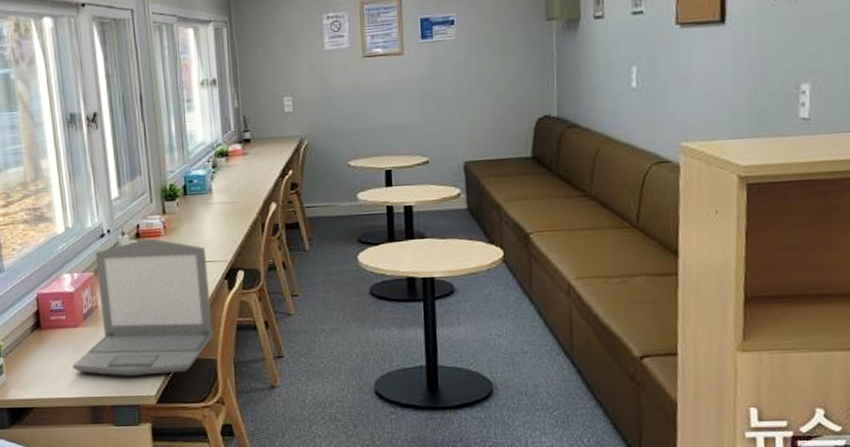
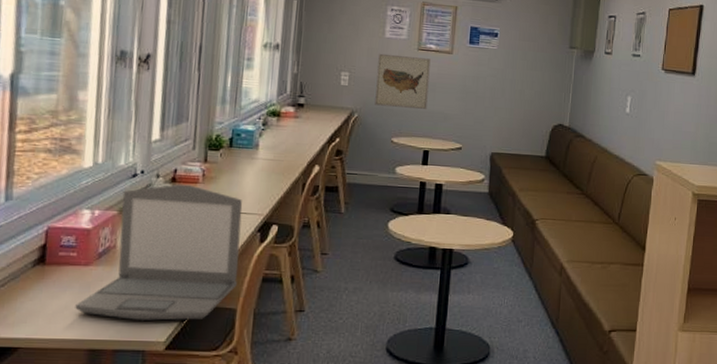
wall art: none [319,65,383,128] -> present [375,53,431,110]

